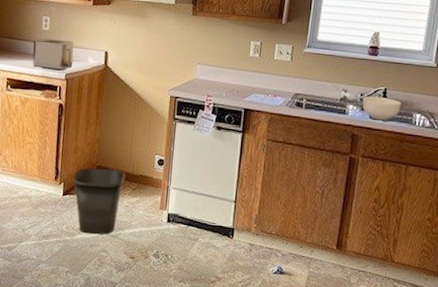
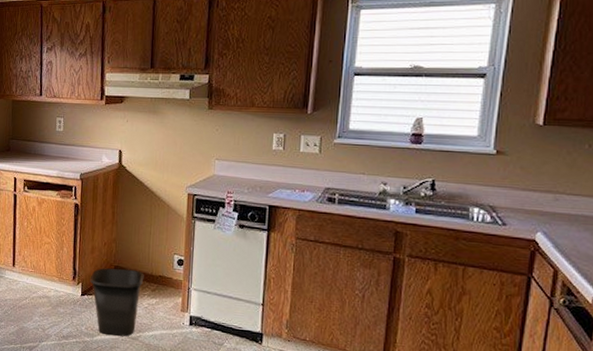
toaster: present [32,38,74,71] -> none [47,139,88,171]
bowl: present [362,96,402,121] -> none [406,189,454,216]

